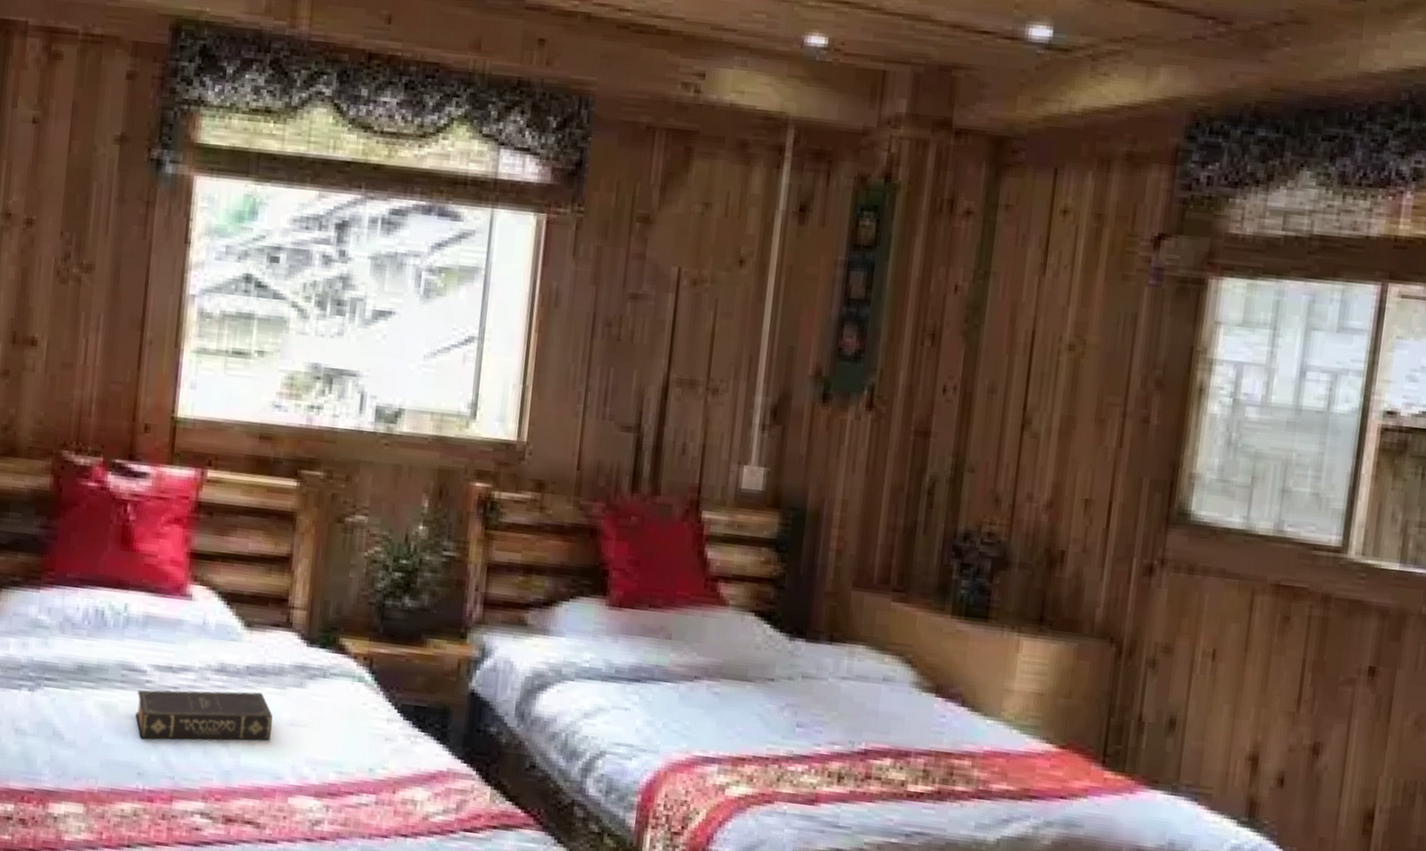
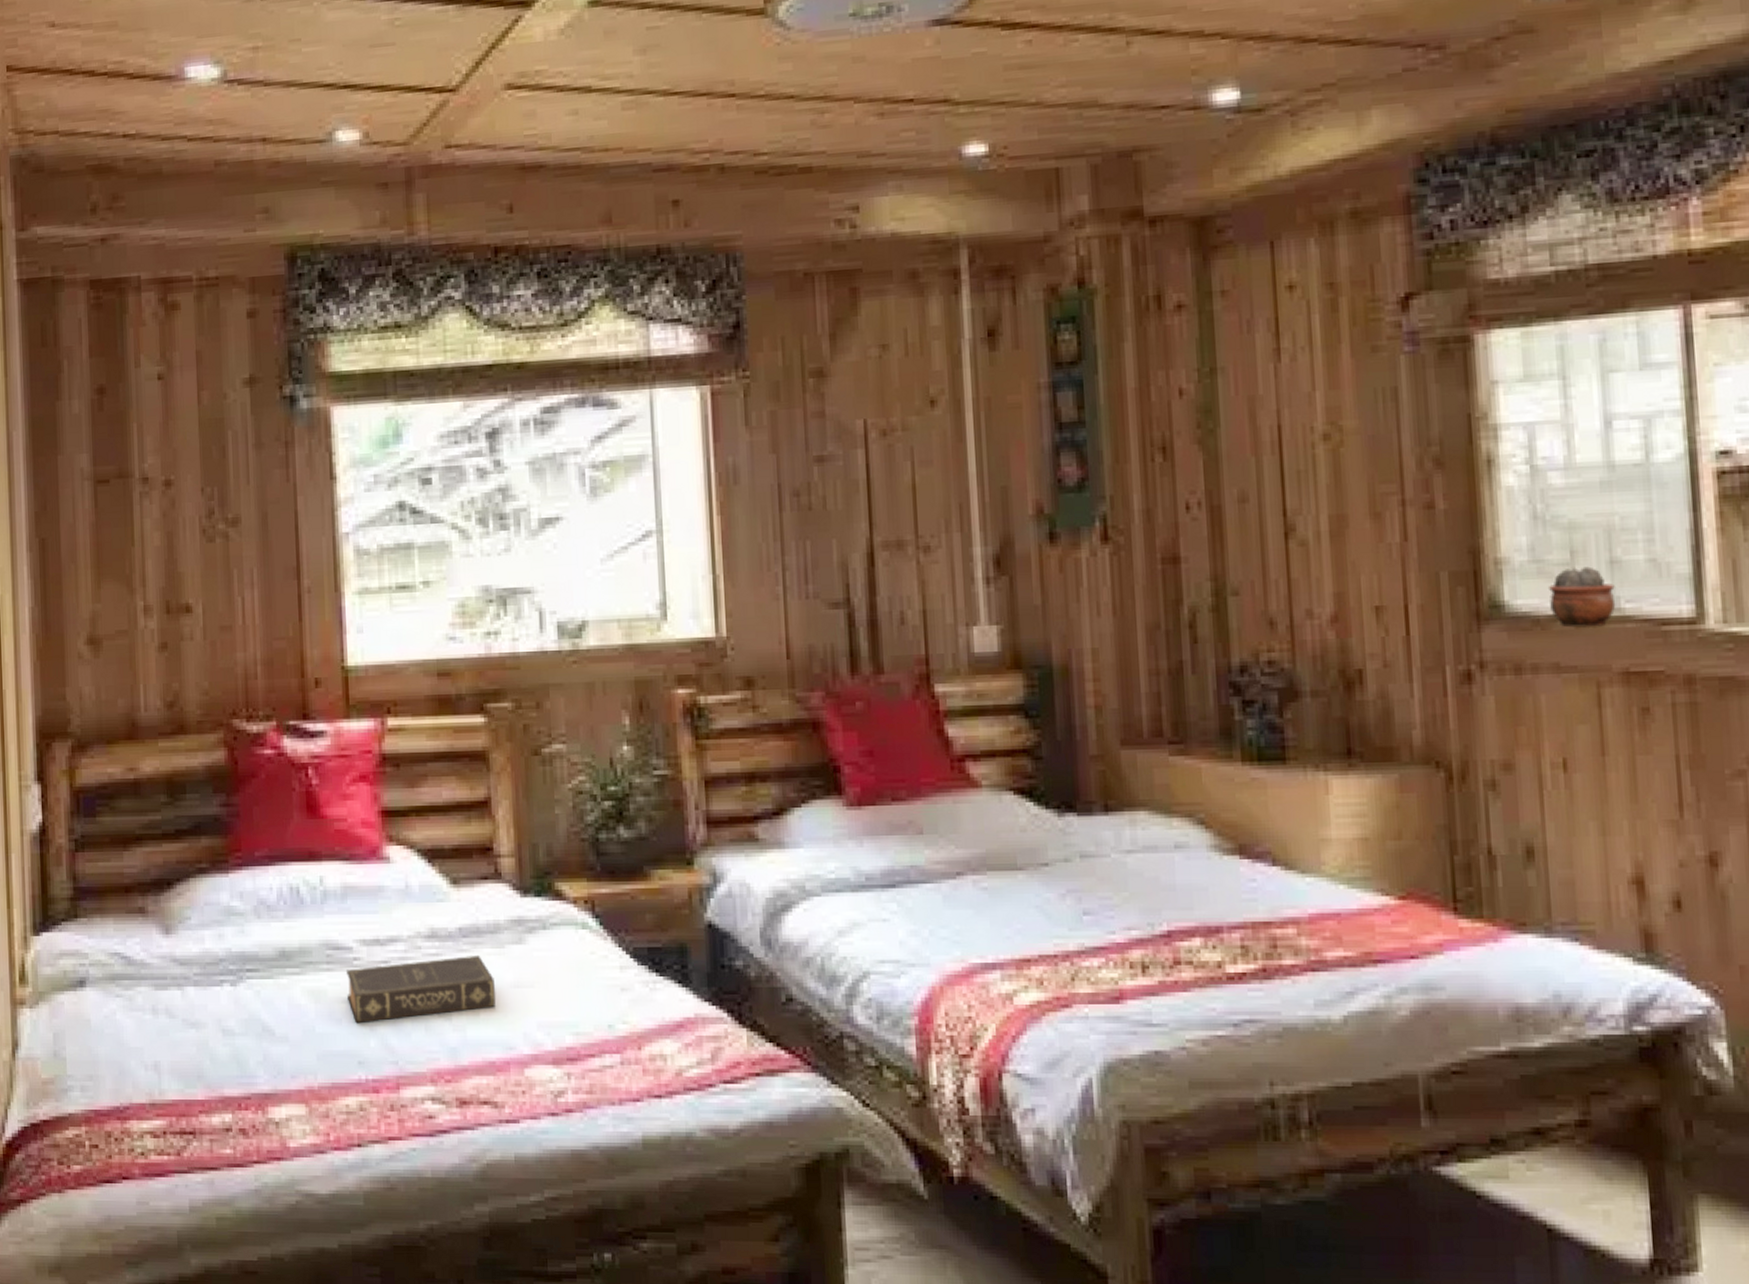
potted cactus: none [1227,490,1282,545] -> present [1547,566,1616,629]

